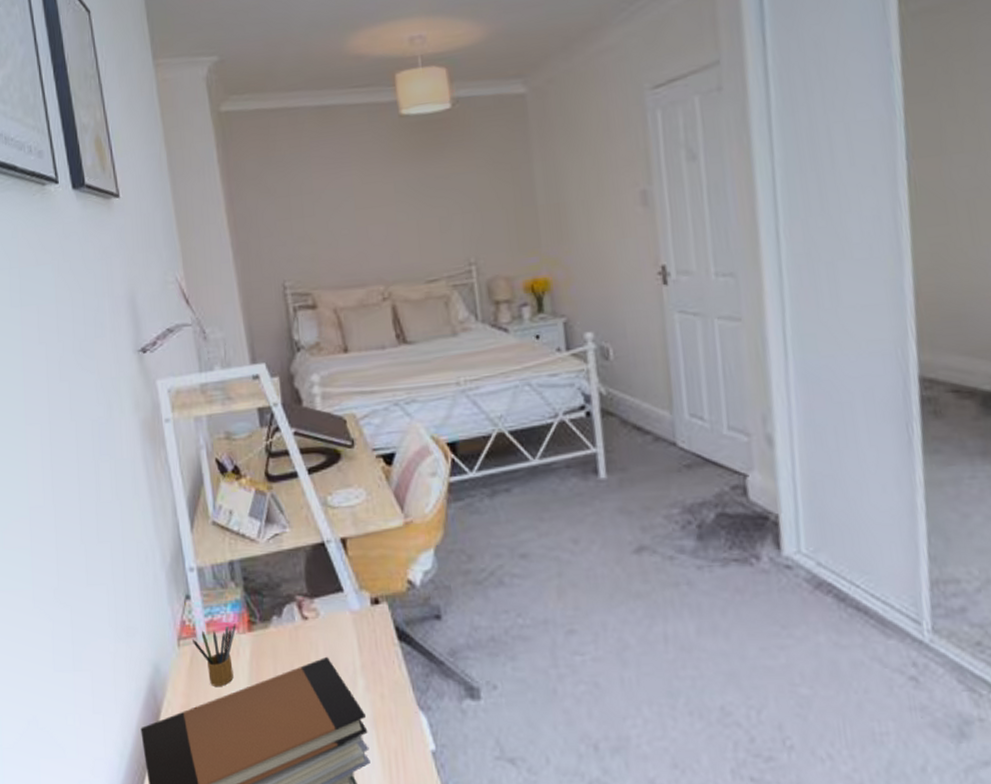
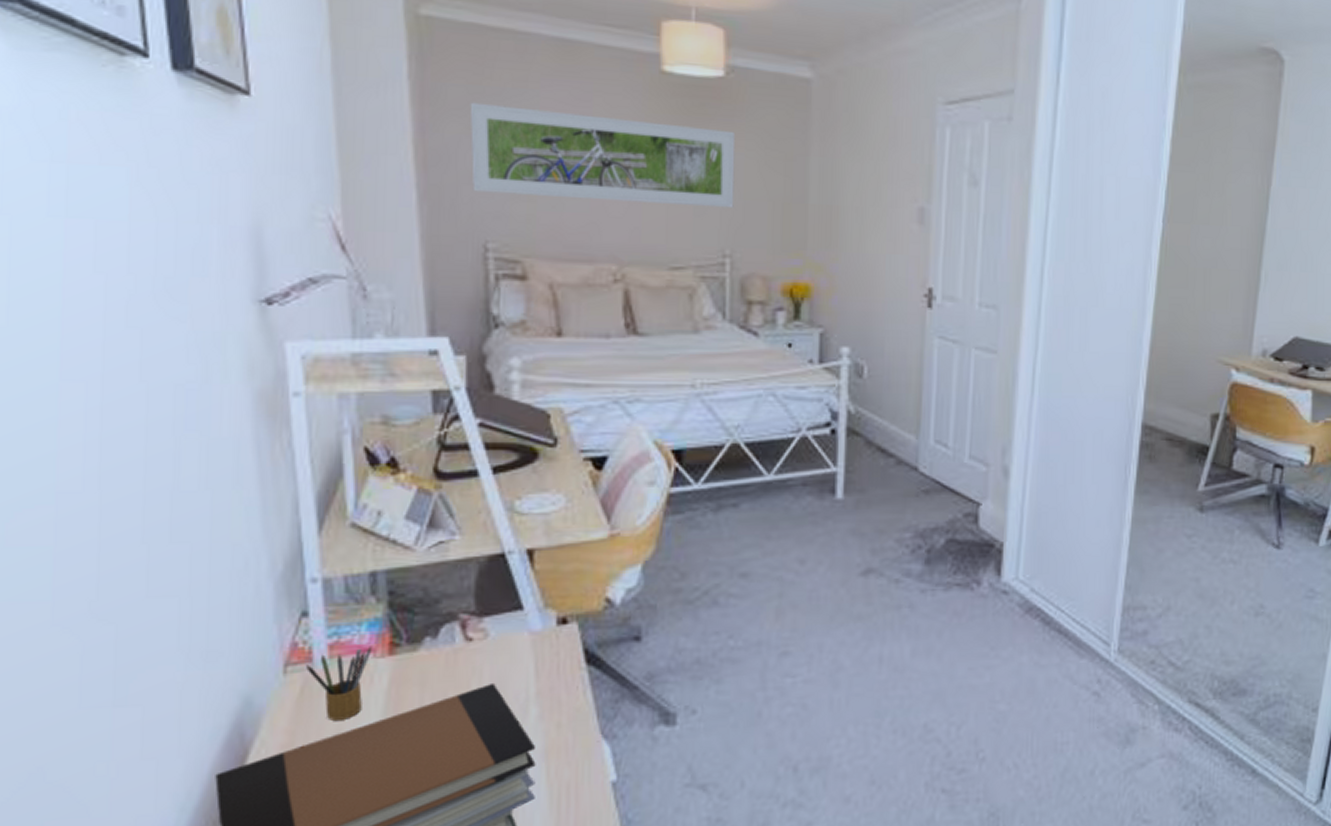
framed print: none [262,153,473,243] -> present [470,102,736,209]

